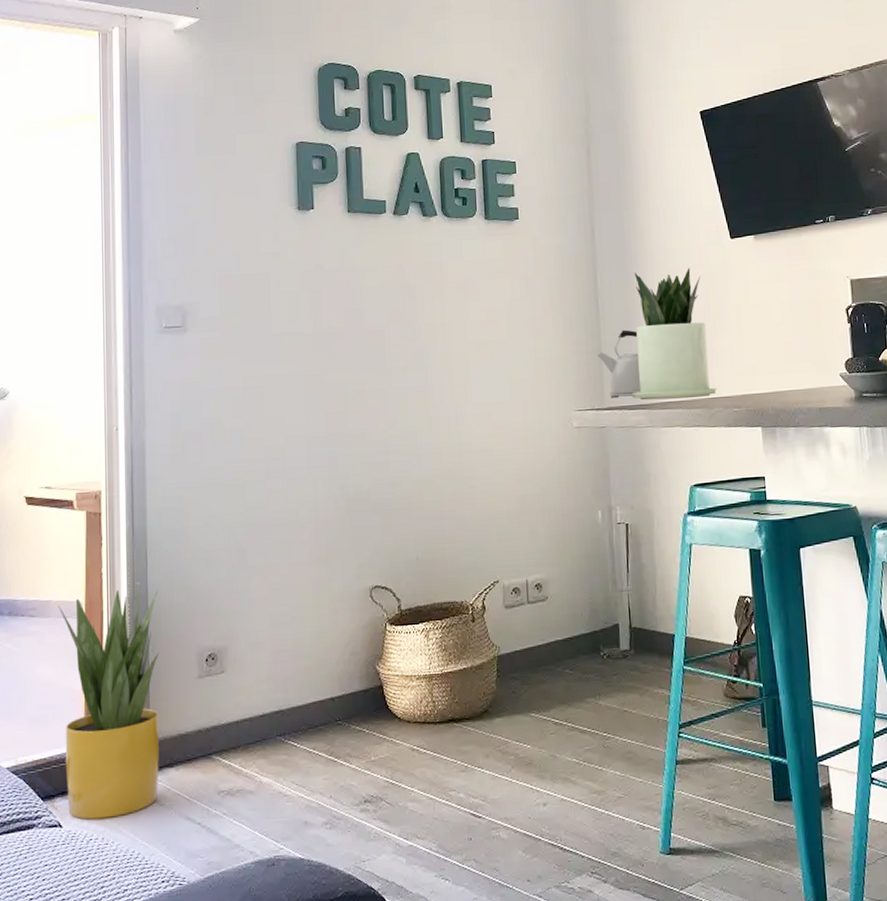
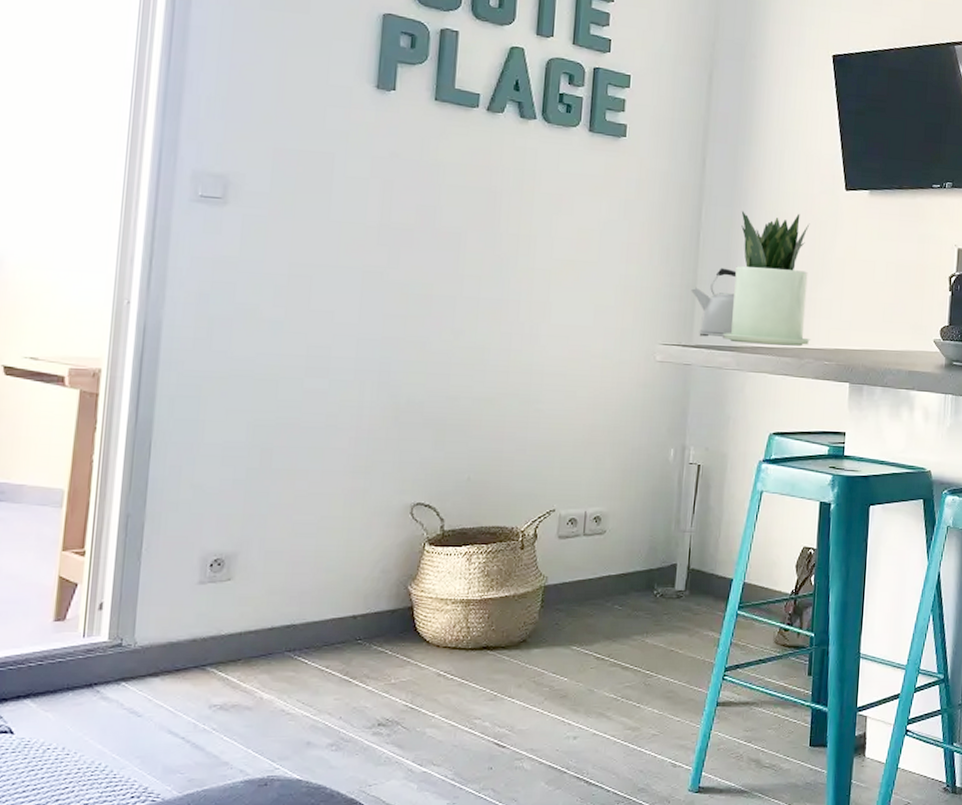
planter: present [58,585,160,820] -> none [23,477,161,727]

